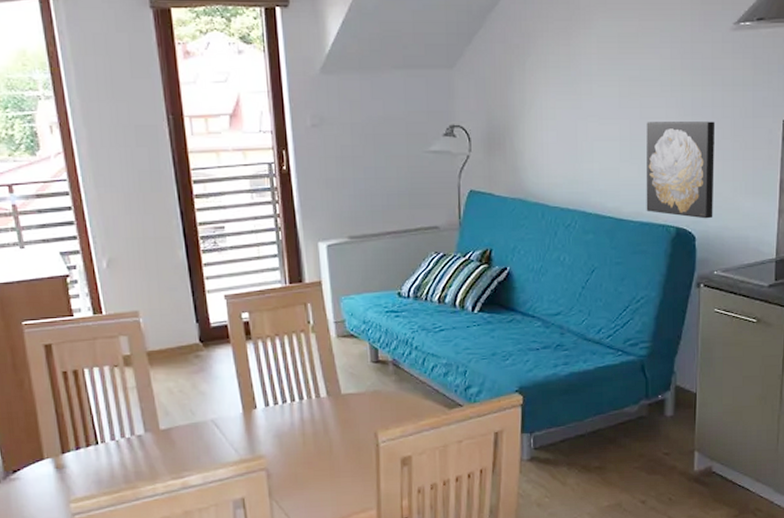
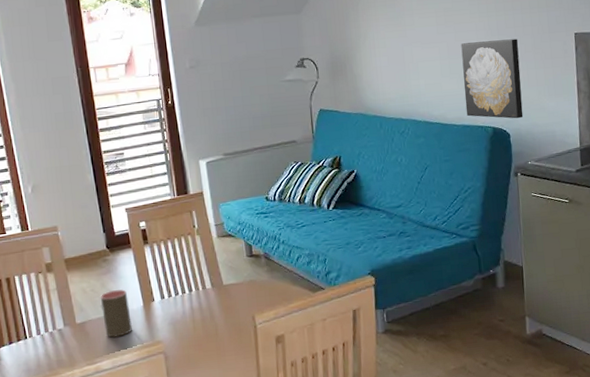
cup: none [190,392,230,449] -> present [100,289,133,338]

